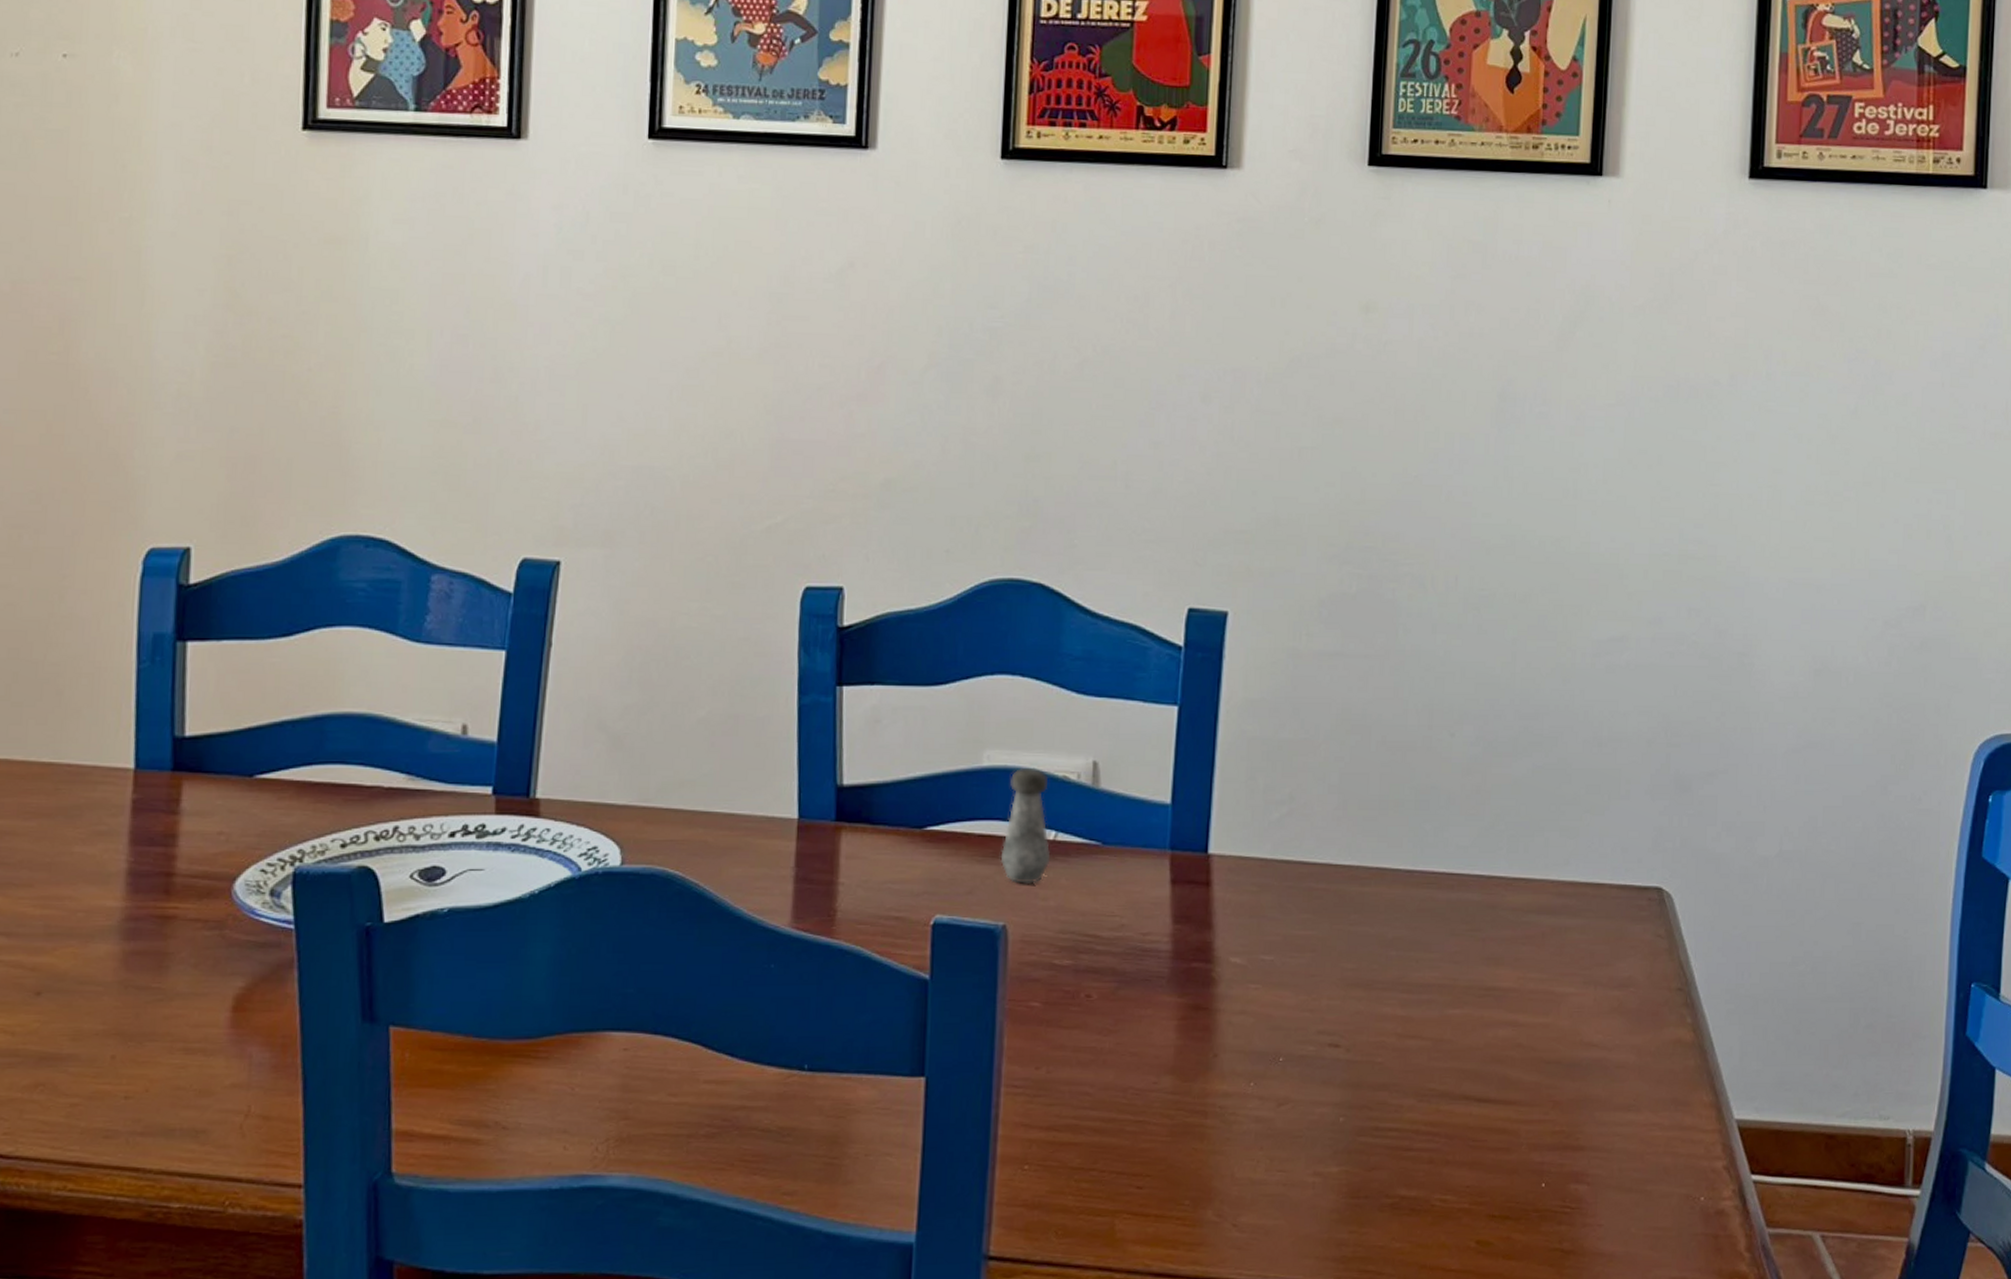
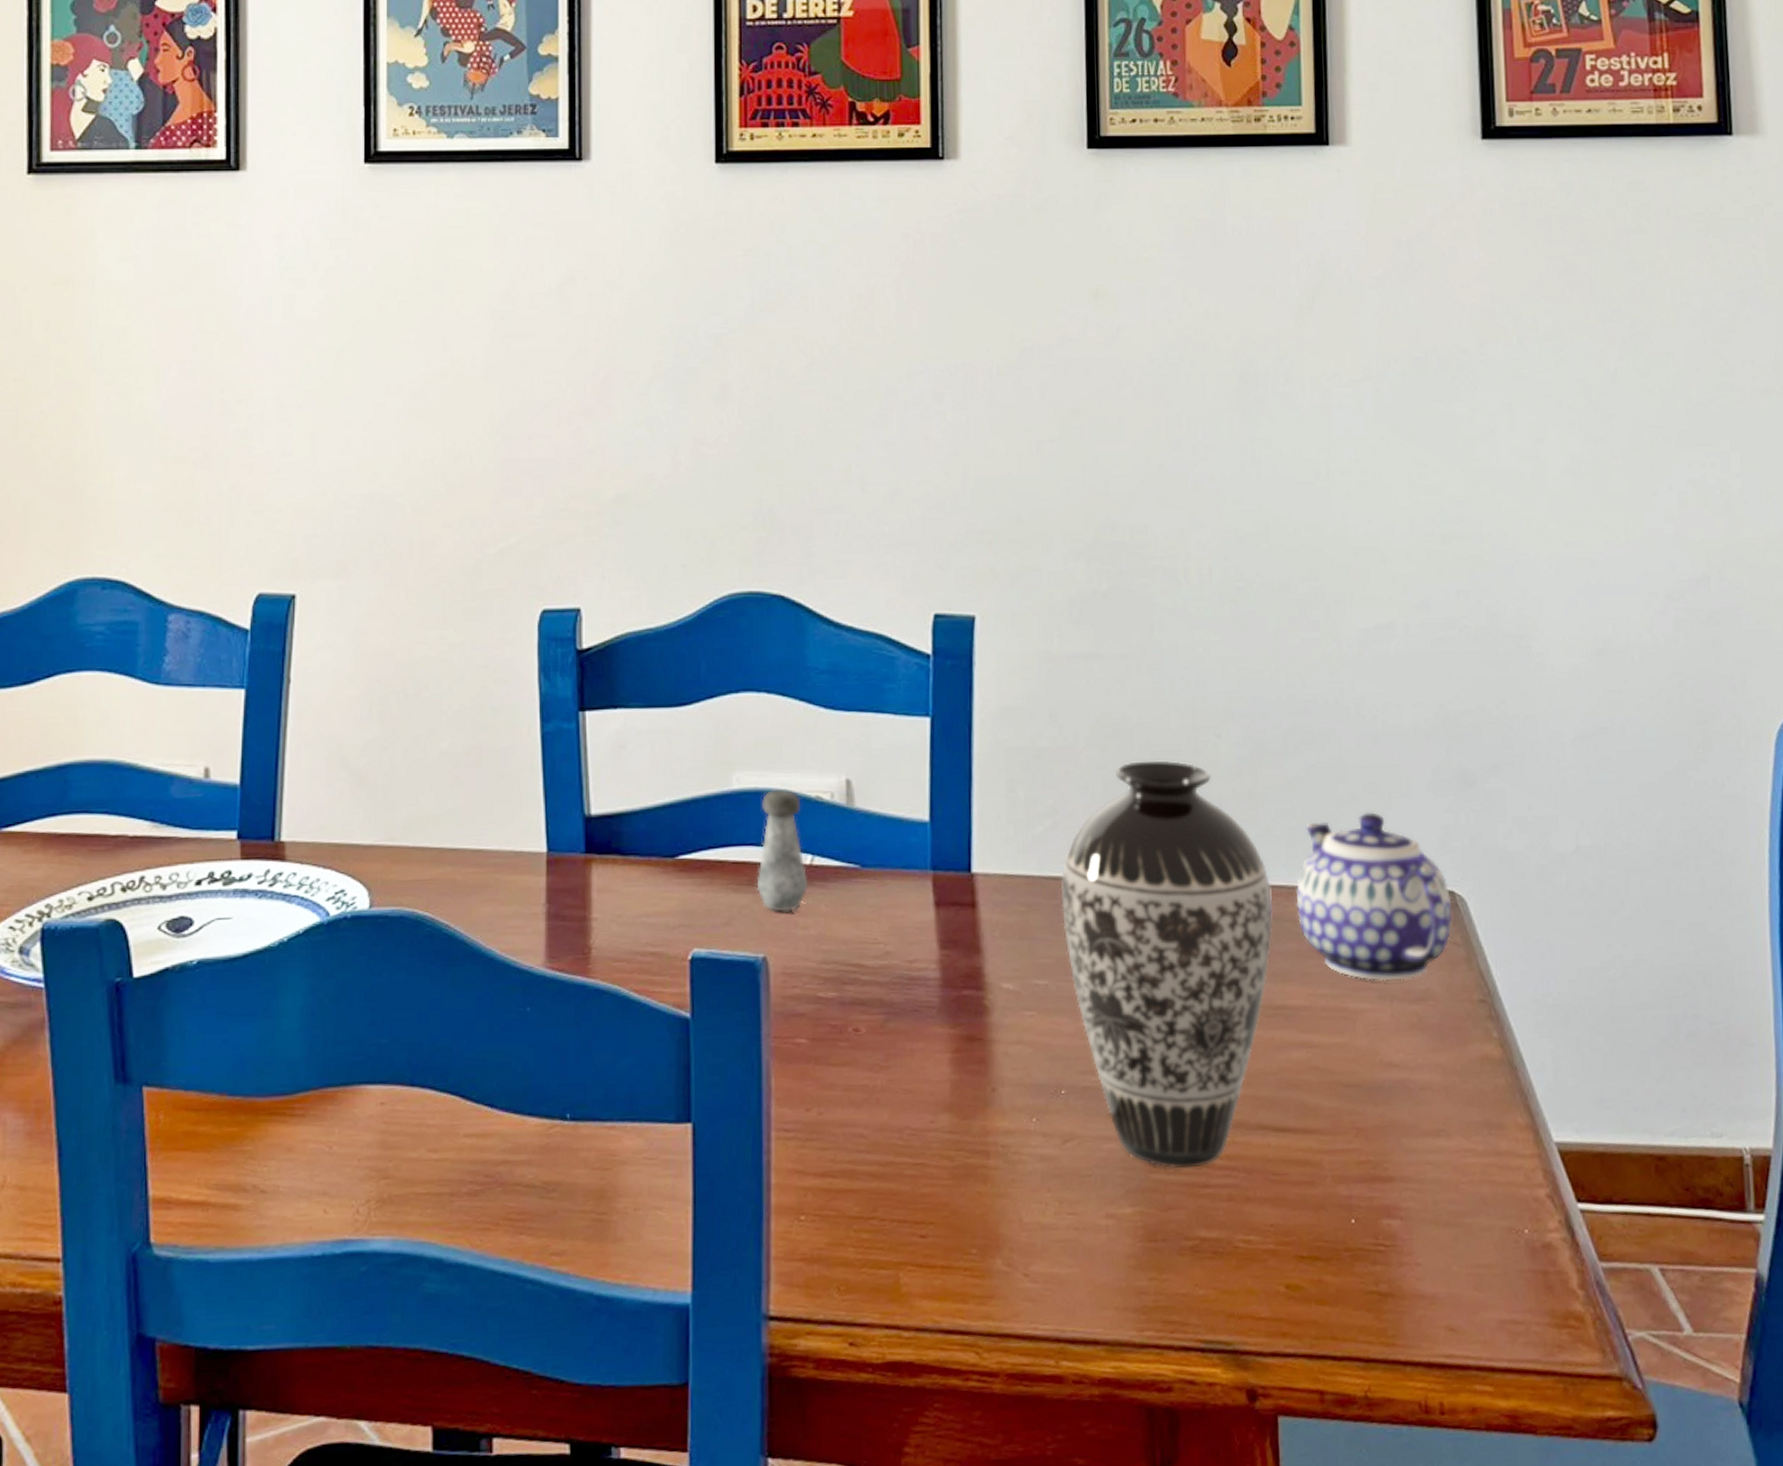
decorative vase: none [1291,755,1492,1133] -> present [1060,760,1273,1169]
teapot: none [1513,812,1659,968] -> present [1295,812,1452,981]

